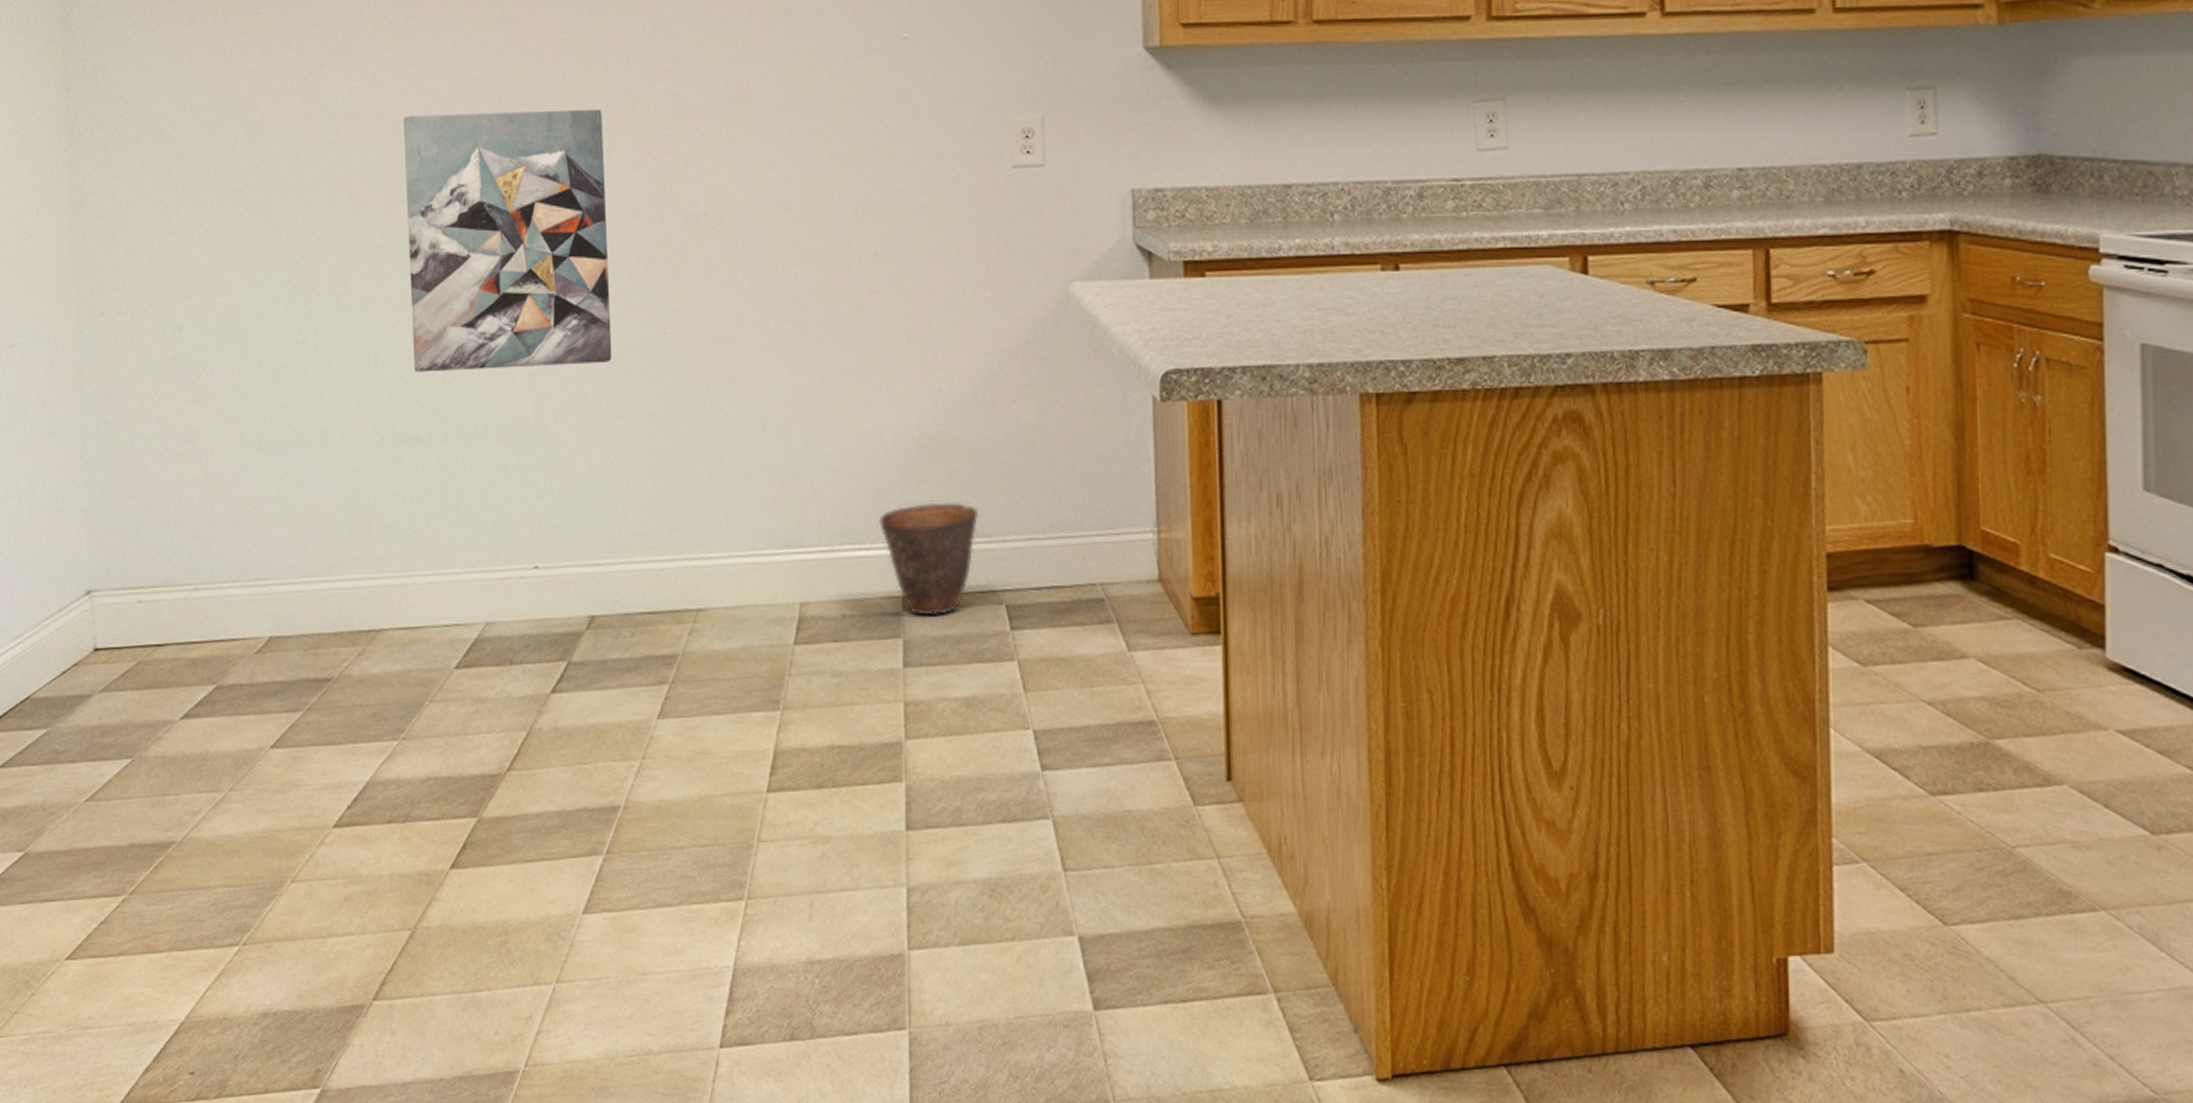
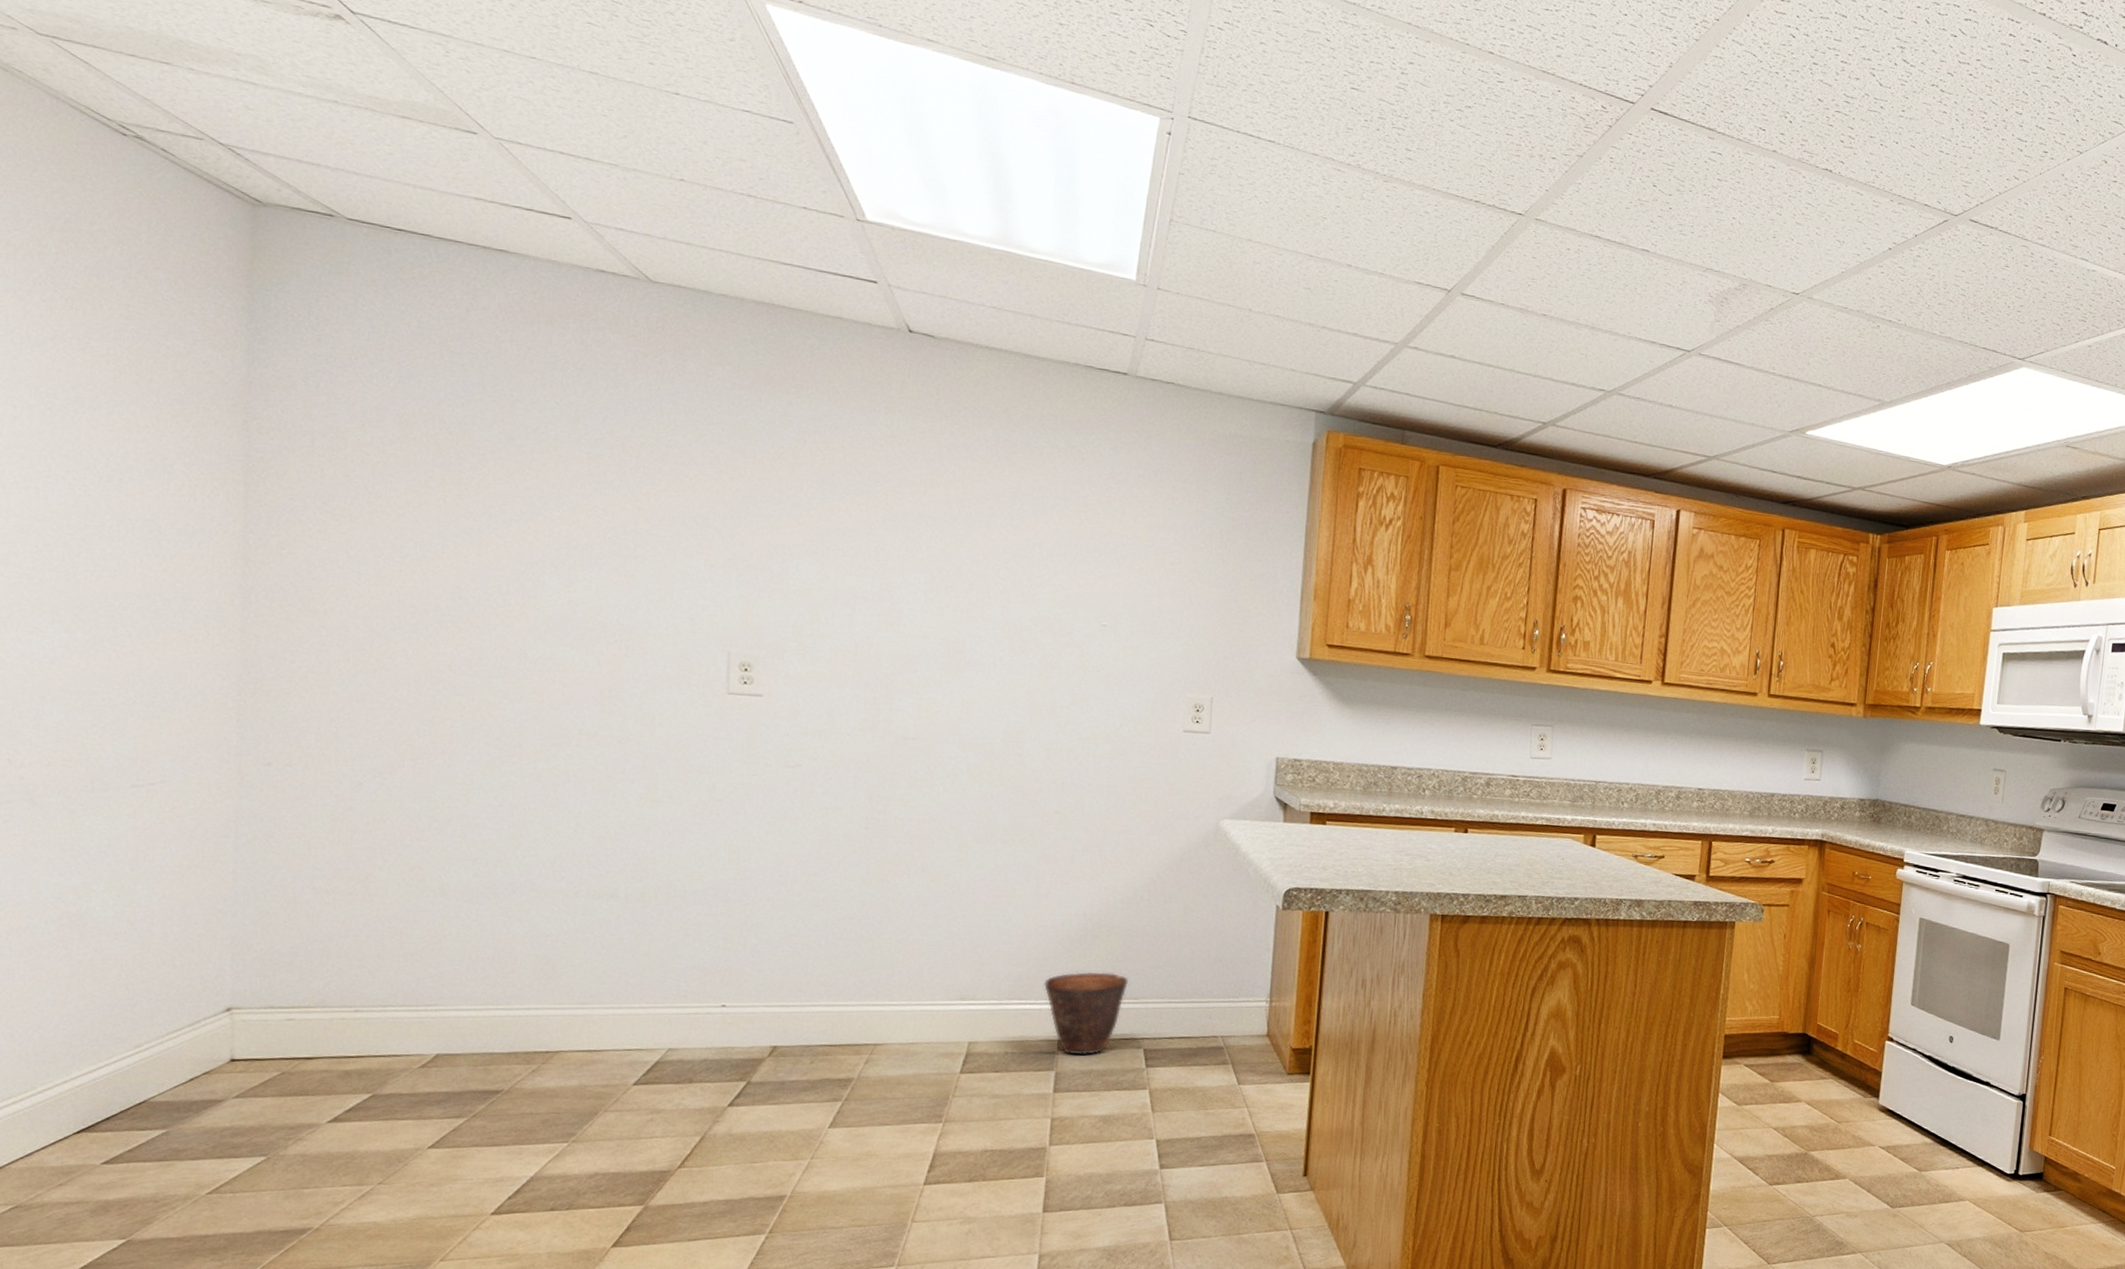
wall art: present [403,108,612,372] -> none [615,627,825,848]

